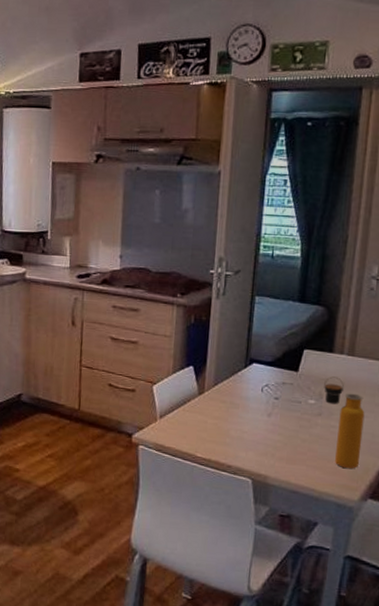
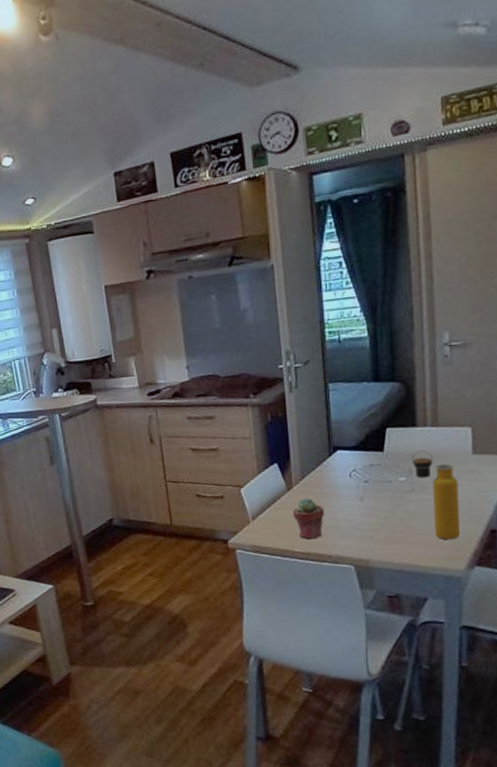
potted succulent: none [200,404,232,446] -> present [293,497,325,539]

